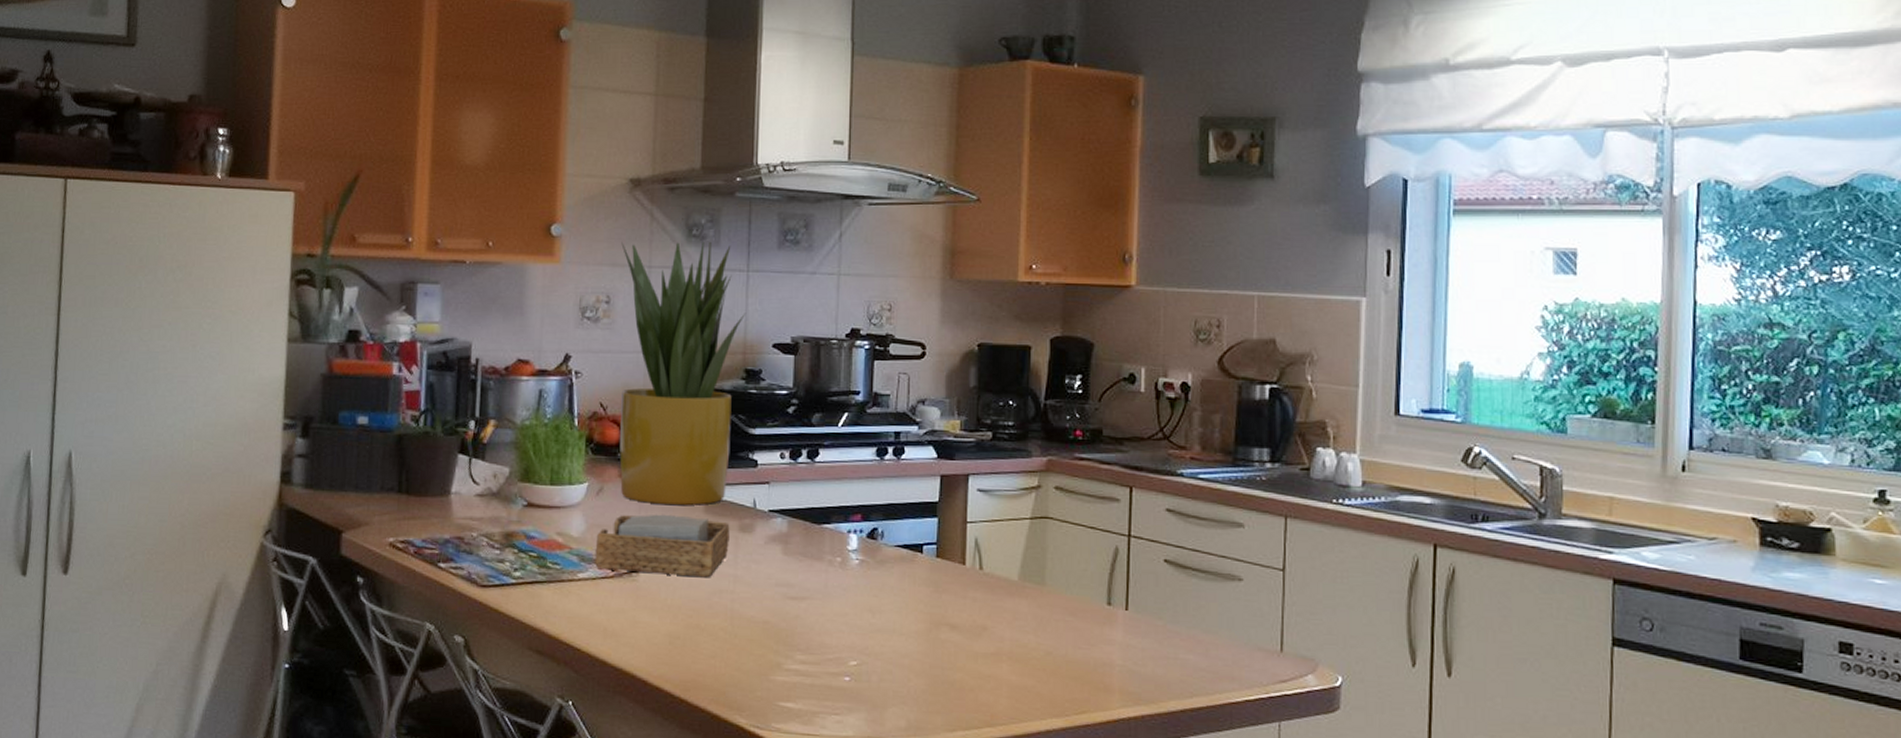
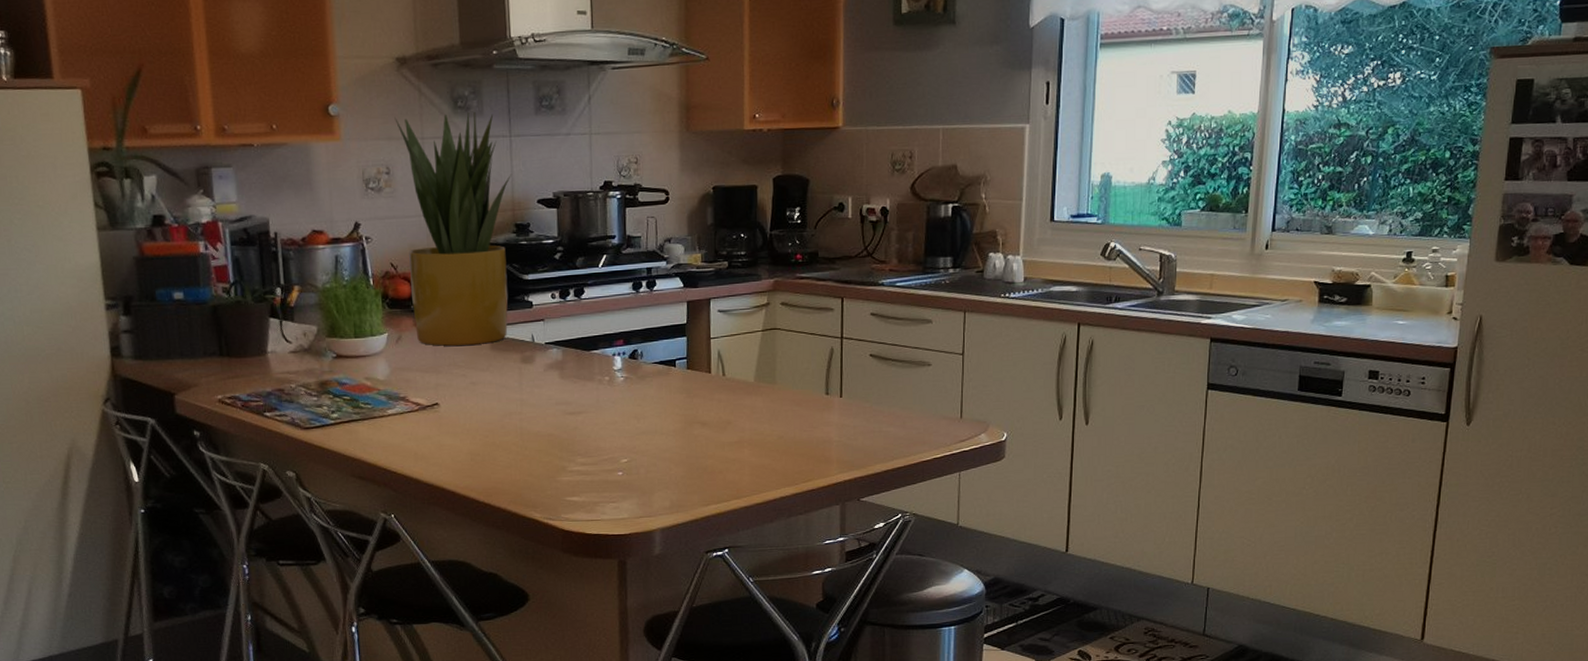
napkin holder: present [595,514,730,578] -> none [400,354,514,405]

